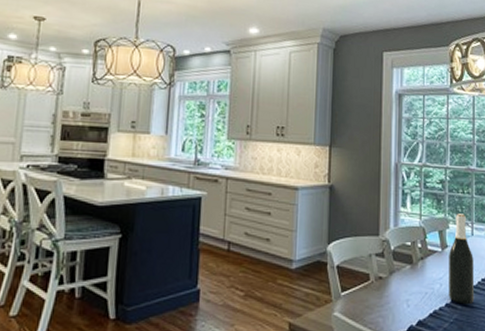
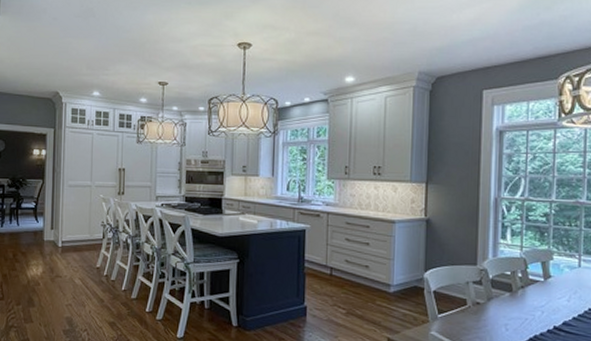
wine bottle: present [449,213,475,304] -> none [551,246,580,331]

